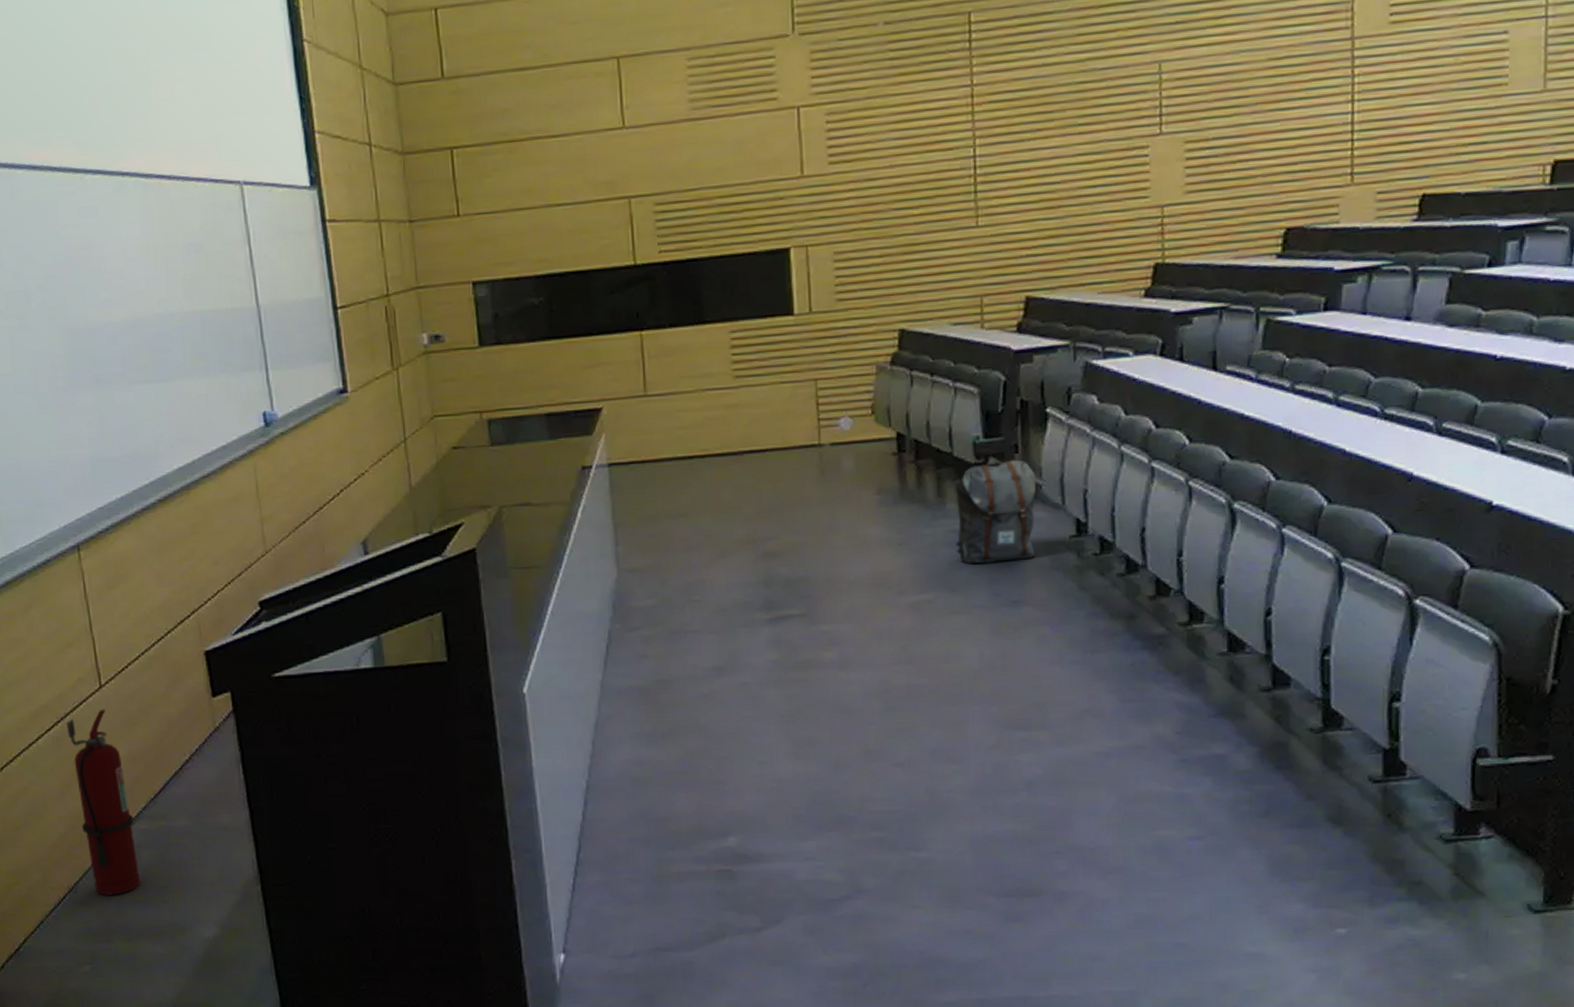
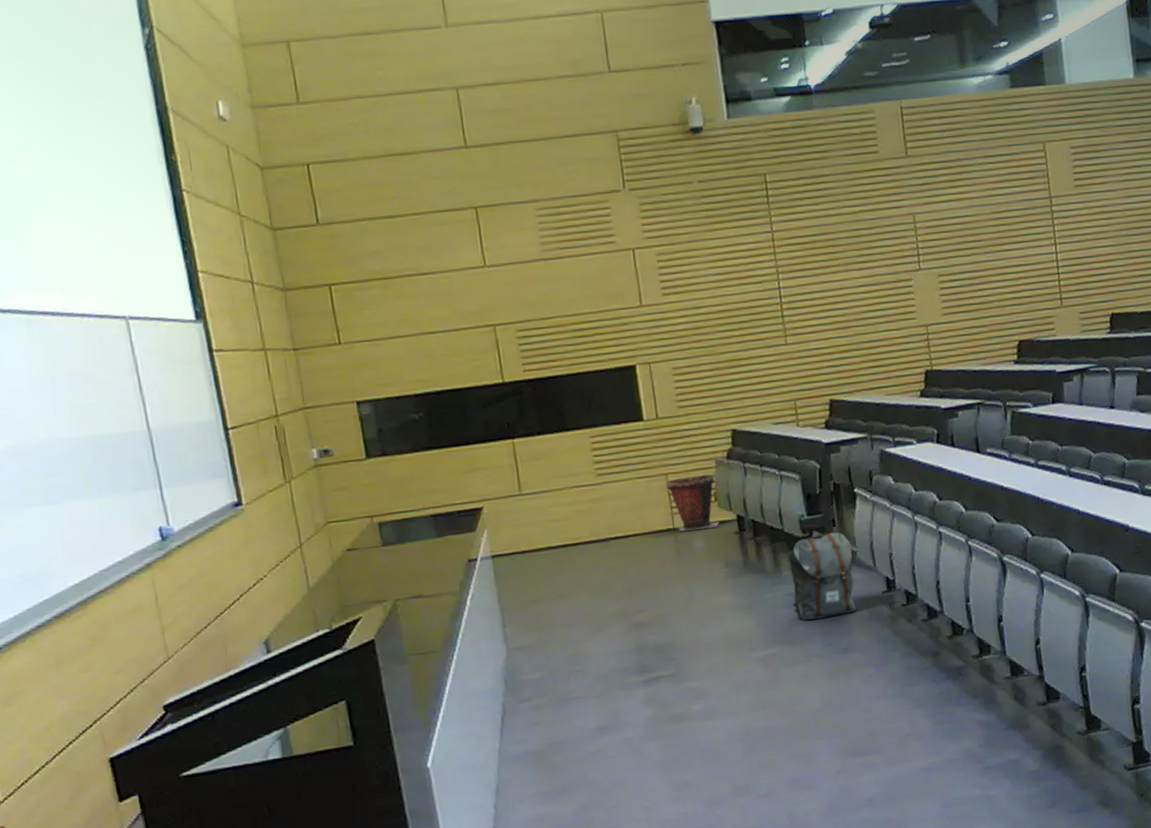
waste bin: none [814,382,875,449] -> present [666,474,720,532]

